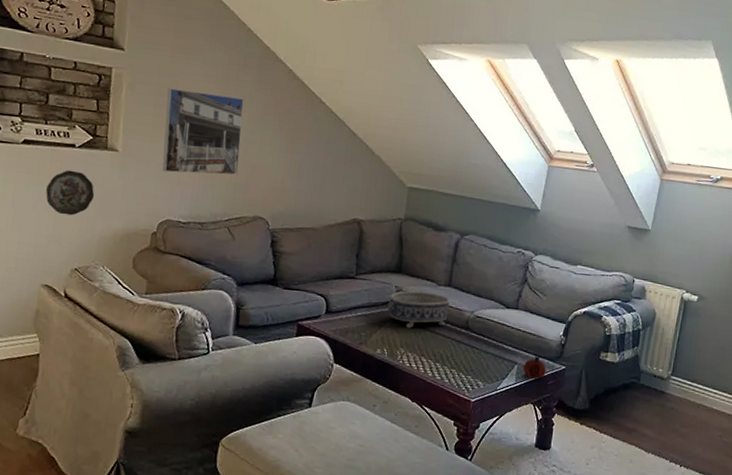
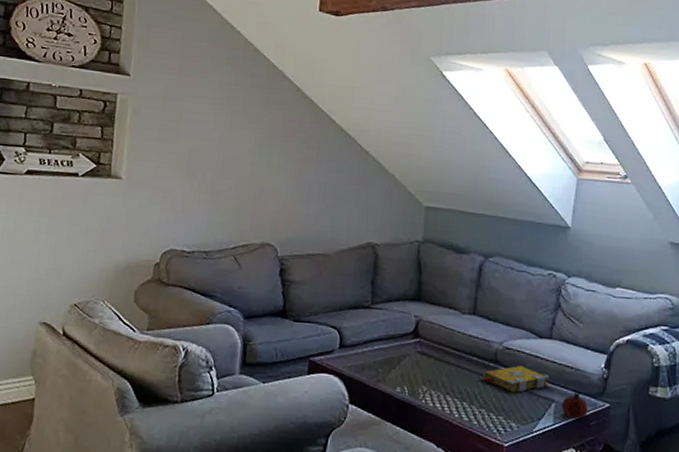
decorative plate: present [46,170,95,216] -> none [47,200,97,248]
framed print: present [162,88,244,175] -> none [166,112,251,200]
decorative bowl: present [387,290,451,328] -> none [406,319,476,363]
spell book: none [455,332,515,356] -> present [483,366,550,393]

